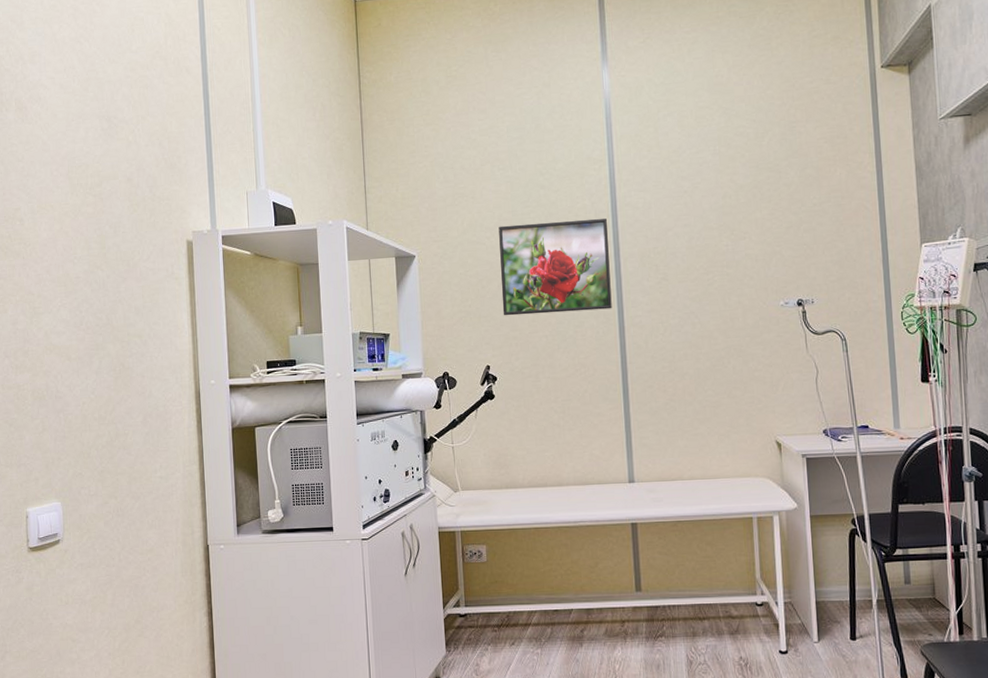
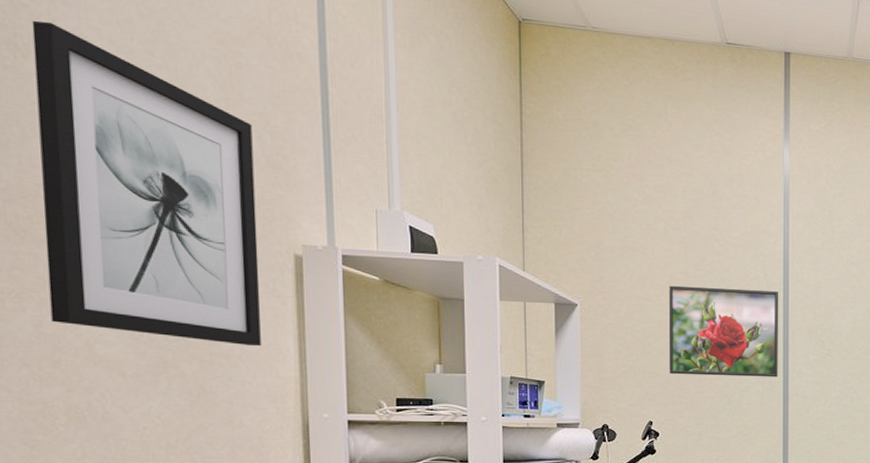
wall art: none [12,79,164,325] -> present [32,20,261,347]

